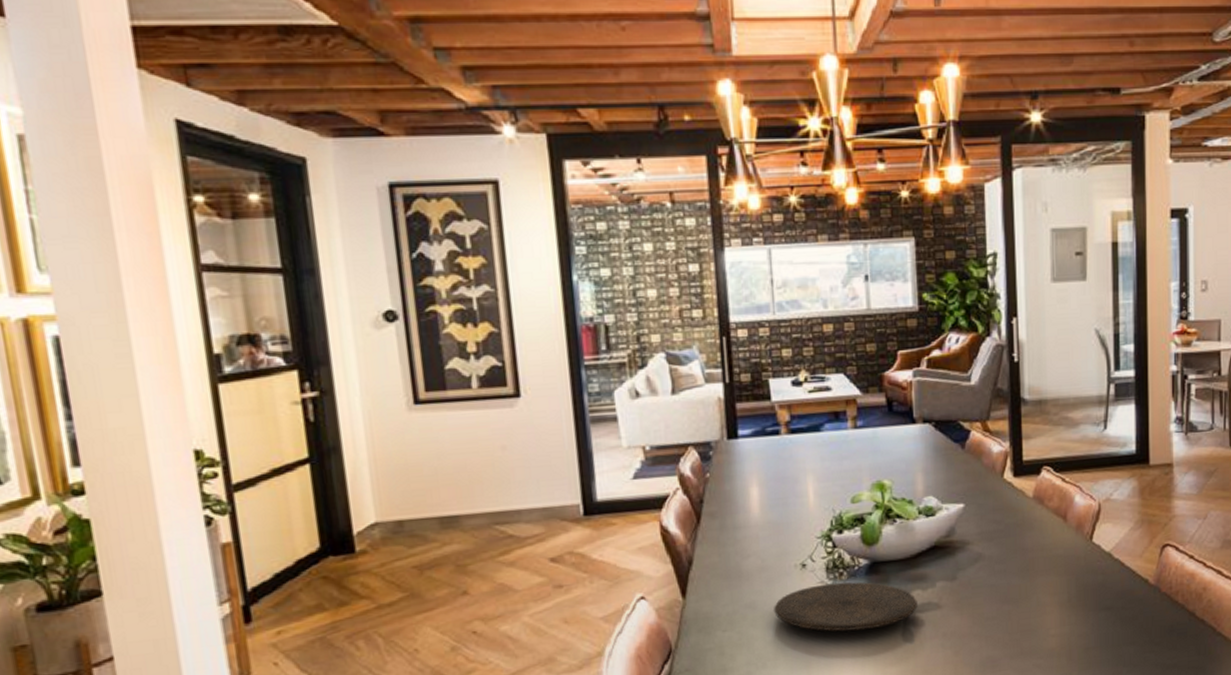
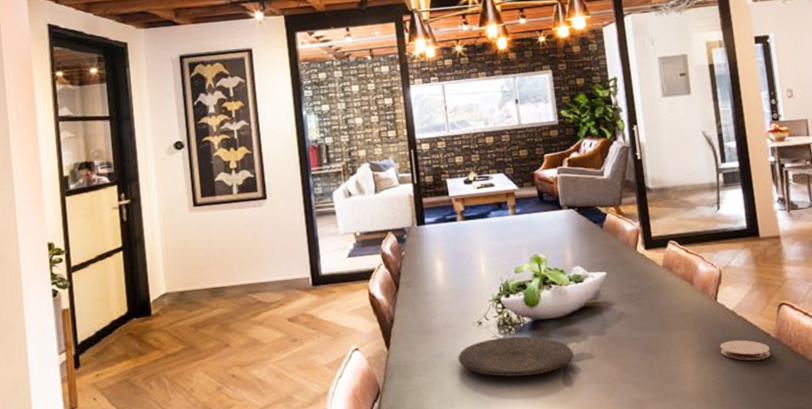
coaster: none [1091,587,1147,612] -> present [720,340,771,361]

